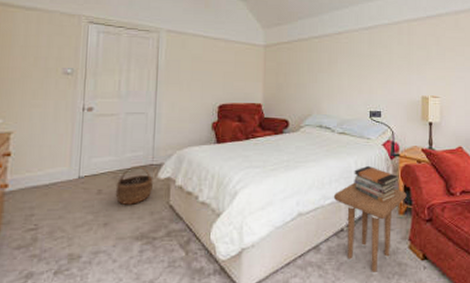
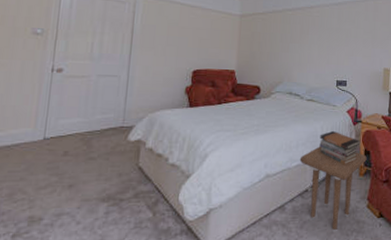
wicker basket: present [115,166,153,205] -> none [82,128,123,166]

